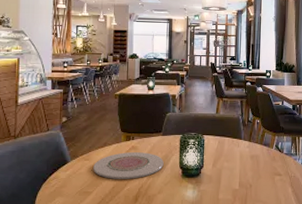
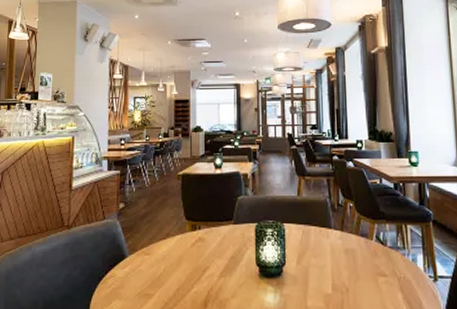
plate: present [93,152,164,179] -> none [155,245,237,279]

